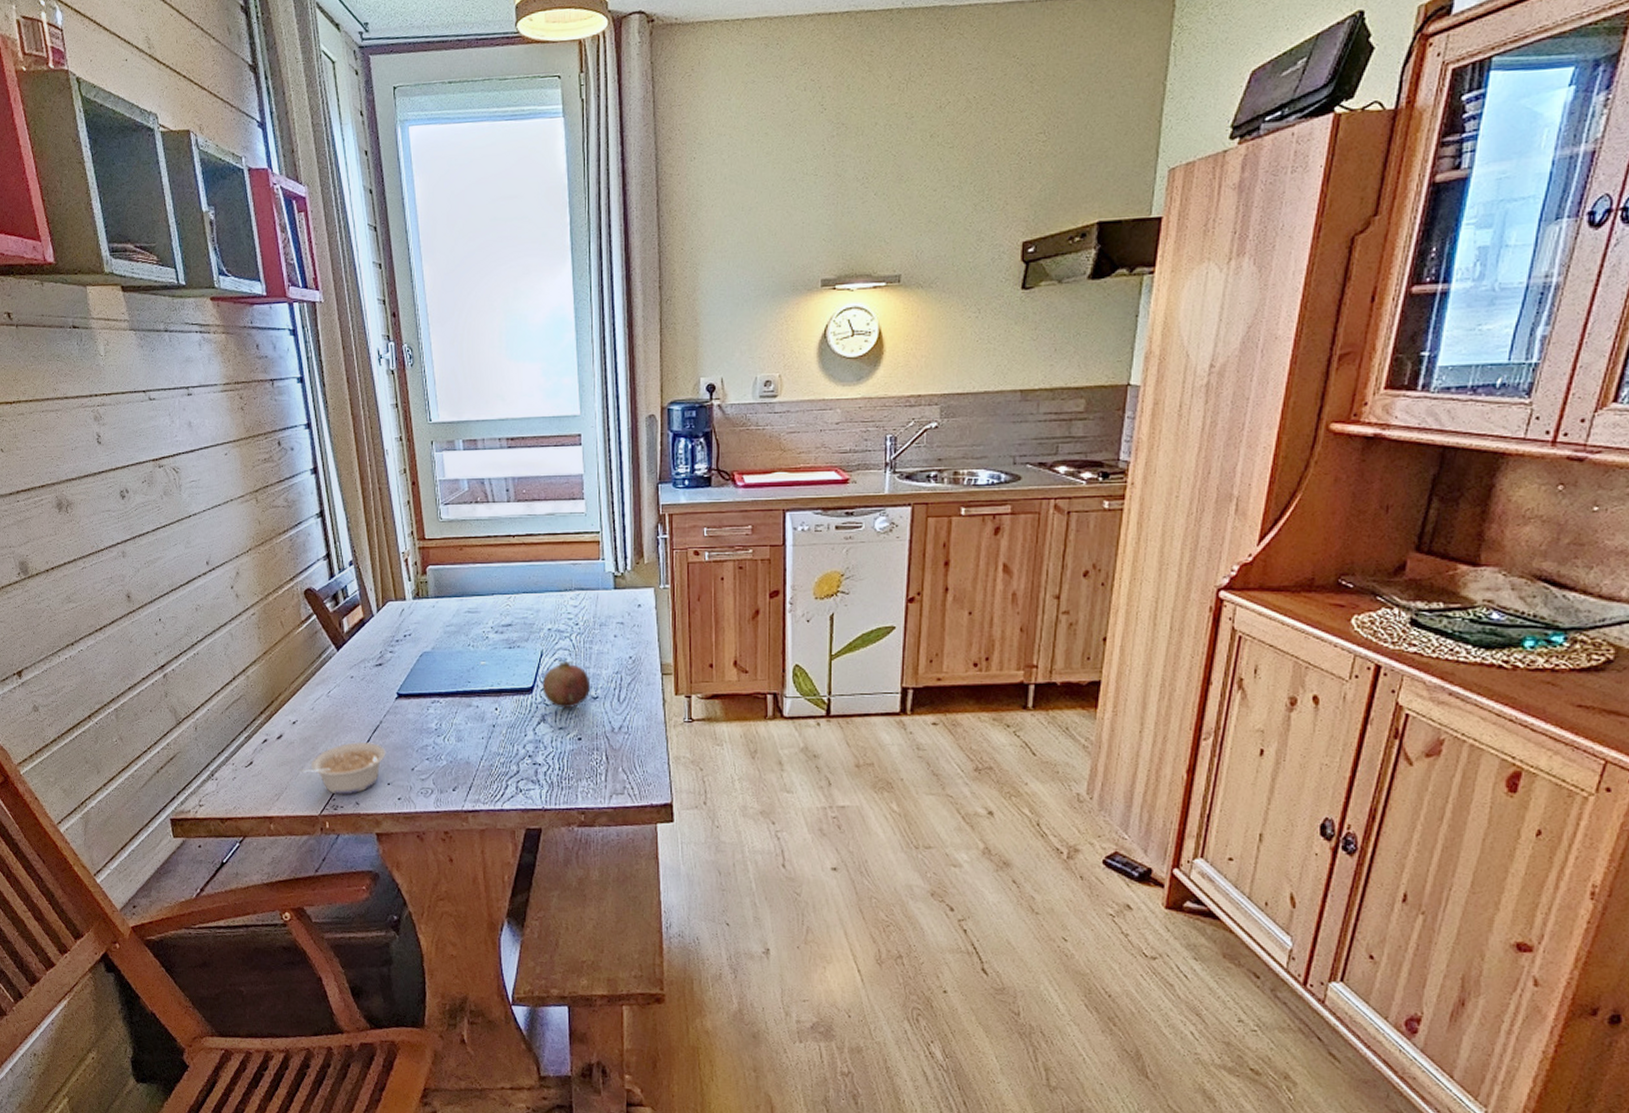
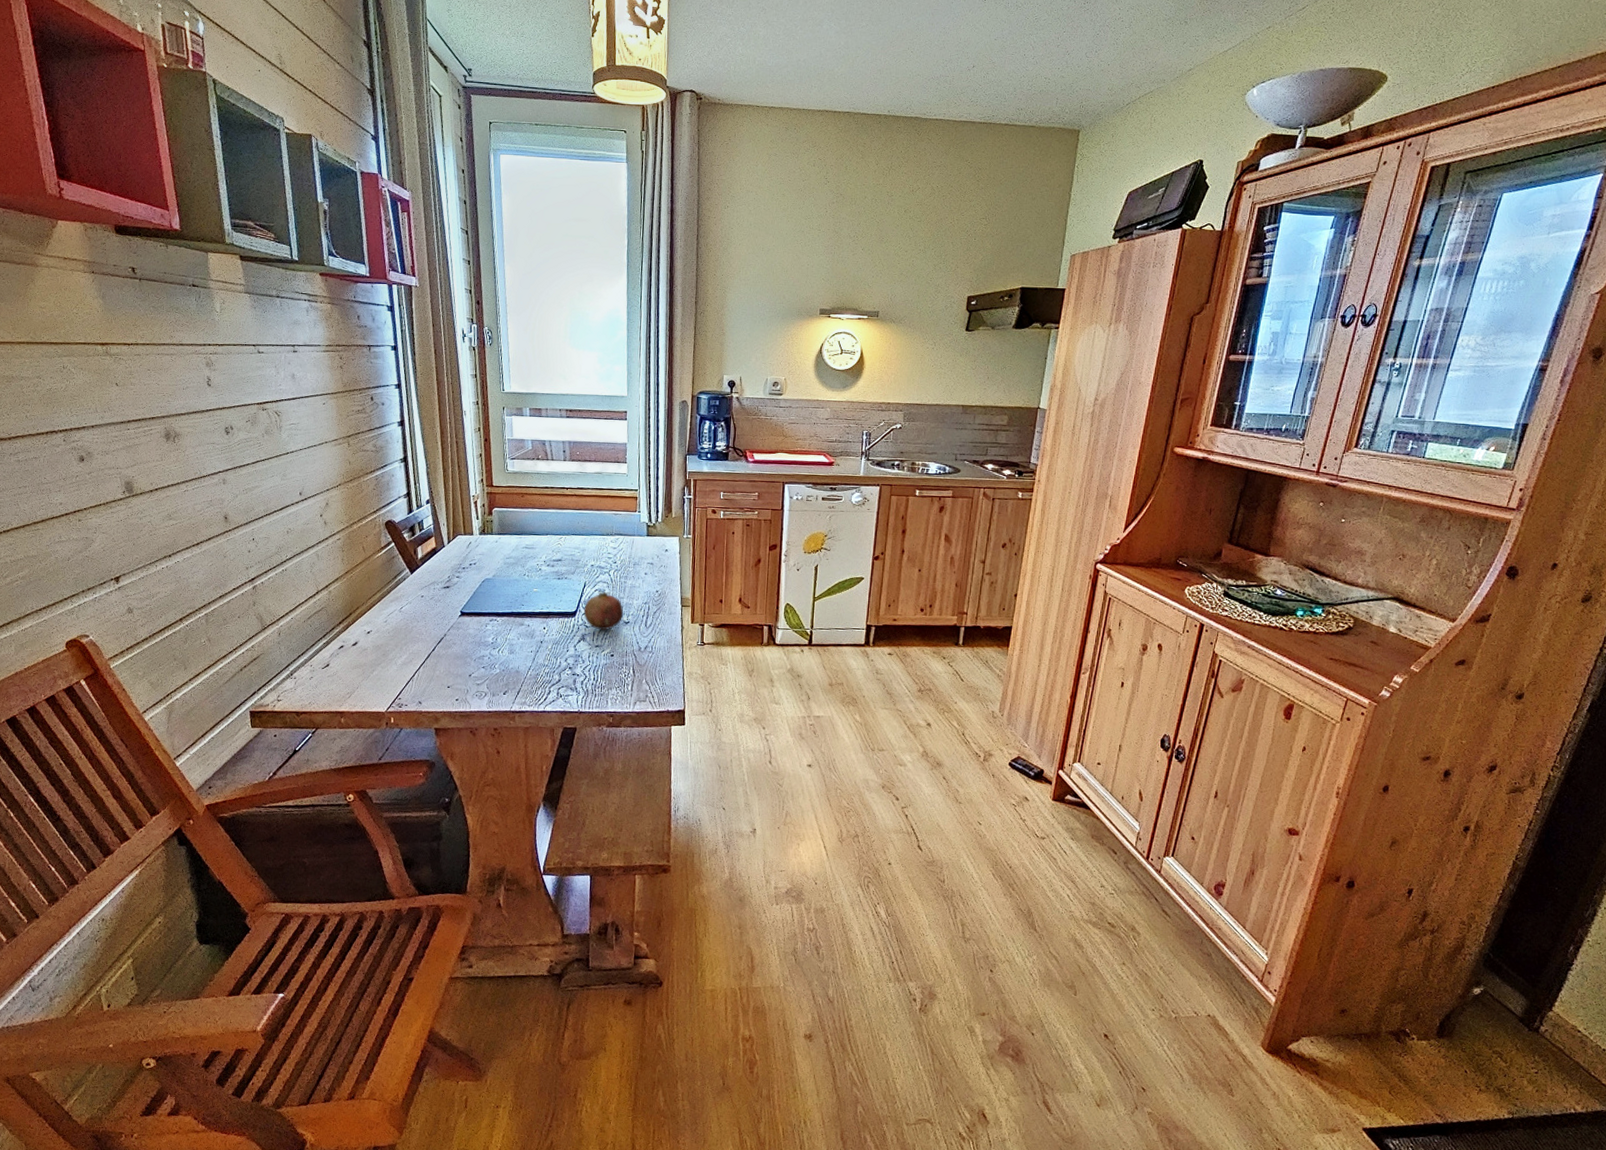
legume: present [299,741,386,795] -> none [370,651,448,695]

